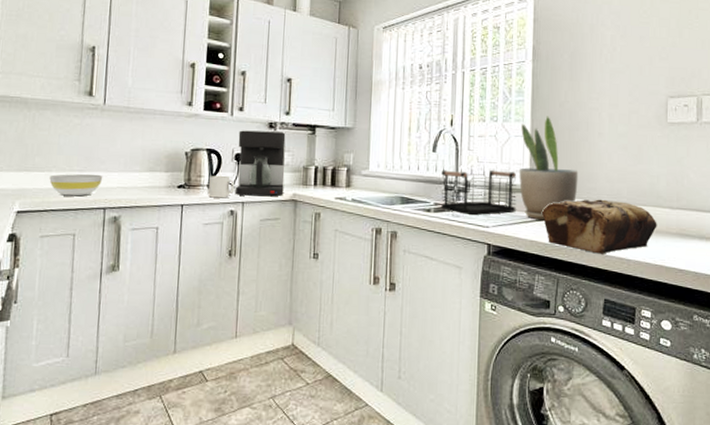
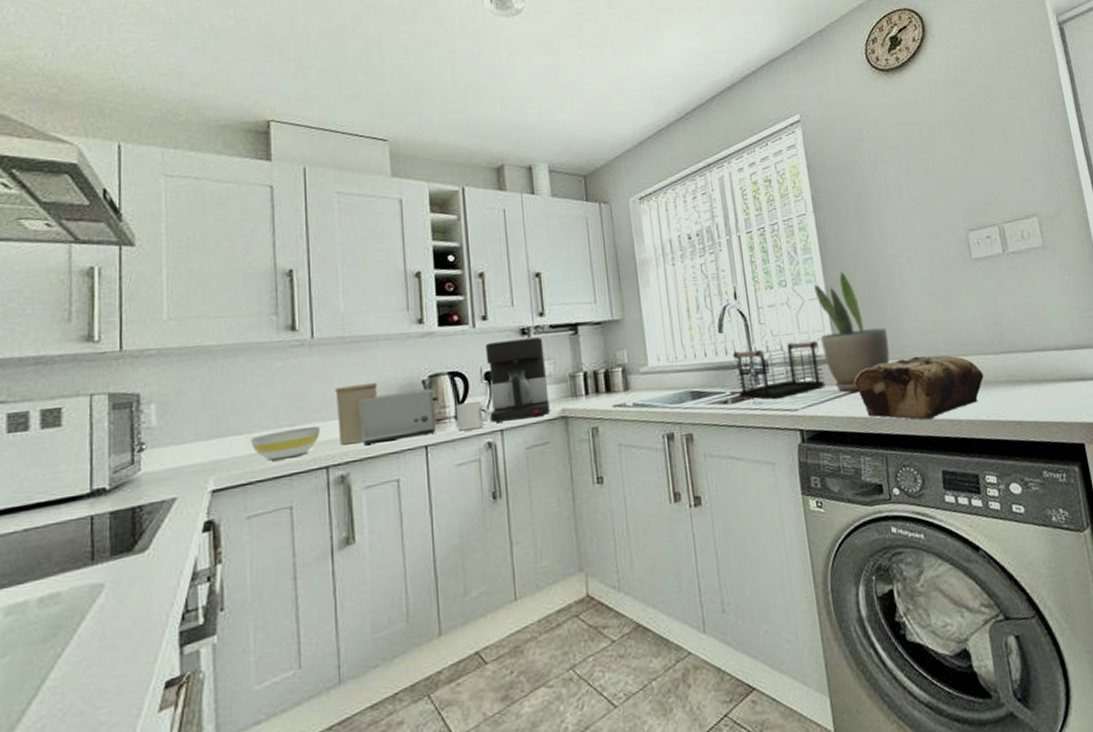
canister: none [116,147,150,194] -> present [335,383,377,446]
toaster: none [133,158,196,197] -> present [359,388,438,446]

